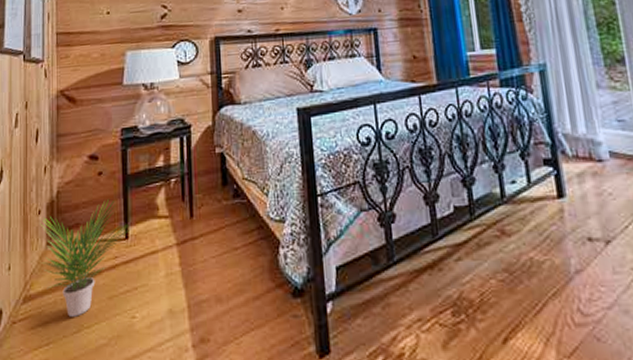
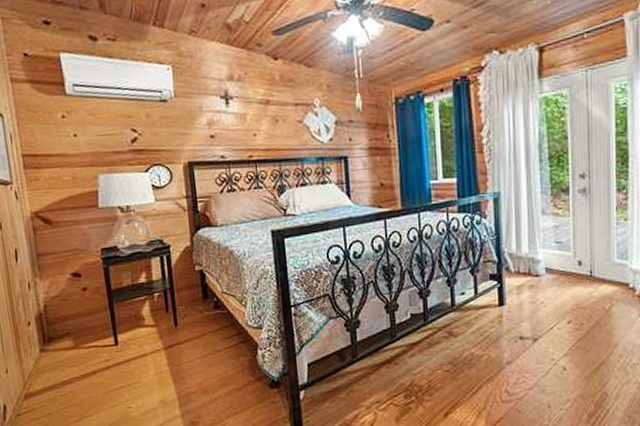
potted plant: present [27,199,131,317] -> none [23,312,120,409]

